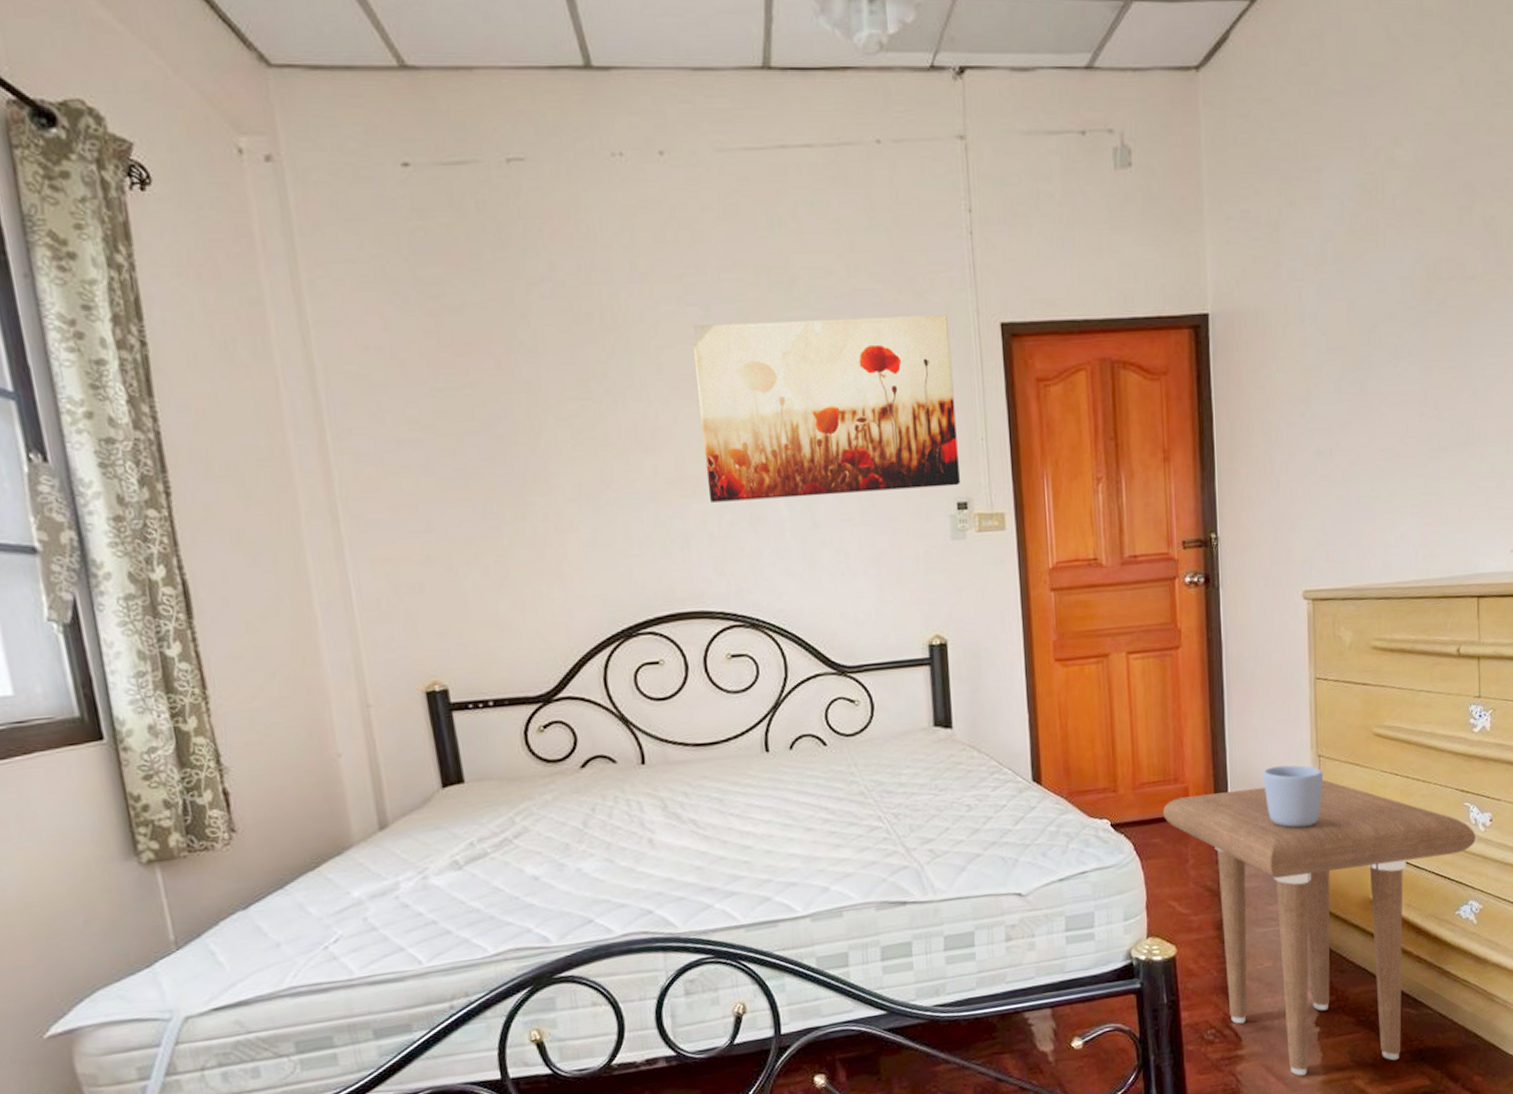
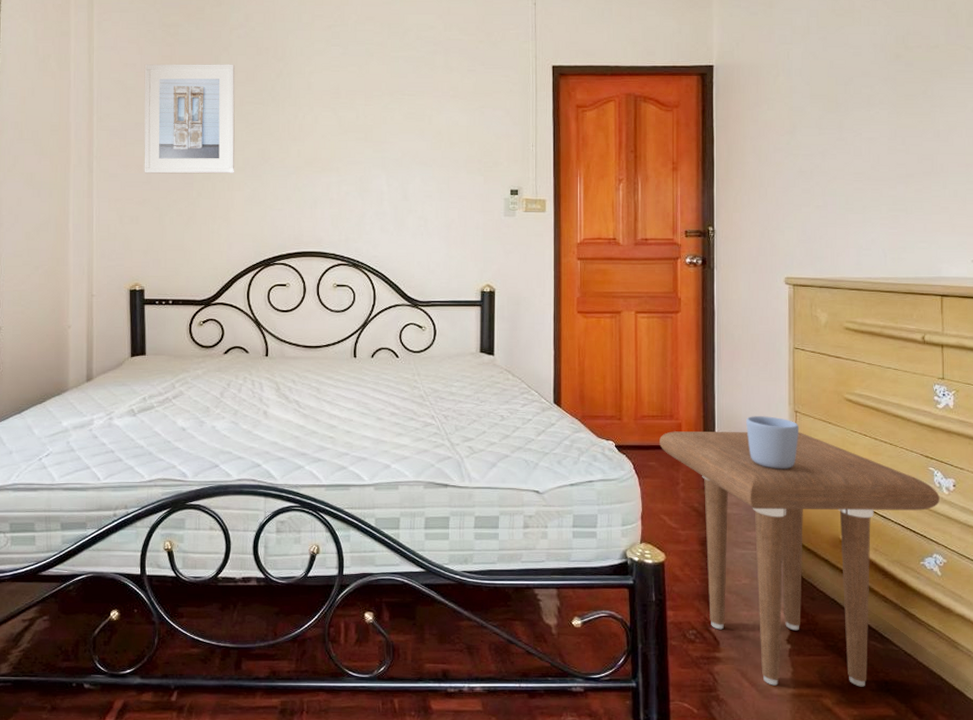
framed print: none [397,340,563,517] -> present [144,63,235,174]
wall art: present [690,315,960,502] -> none [333,58,514,178]

